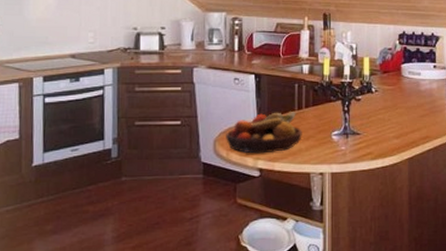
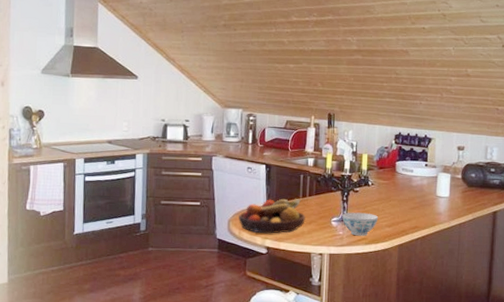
bowl: none [344,123,385,151] -> present [342,212,379,236]

